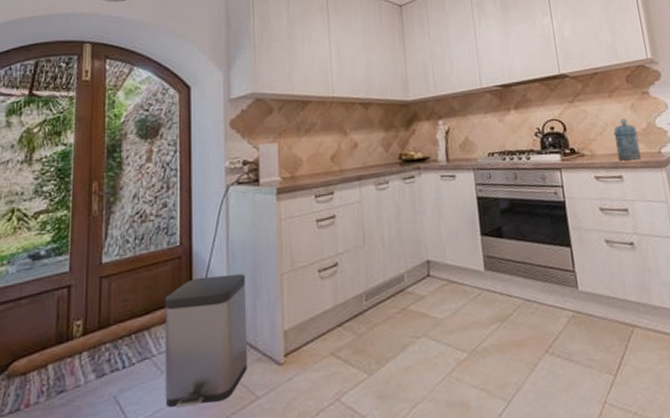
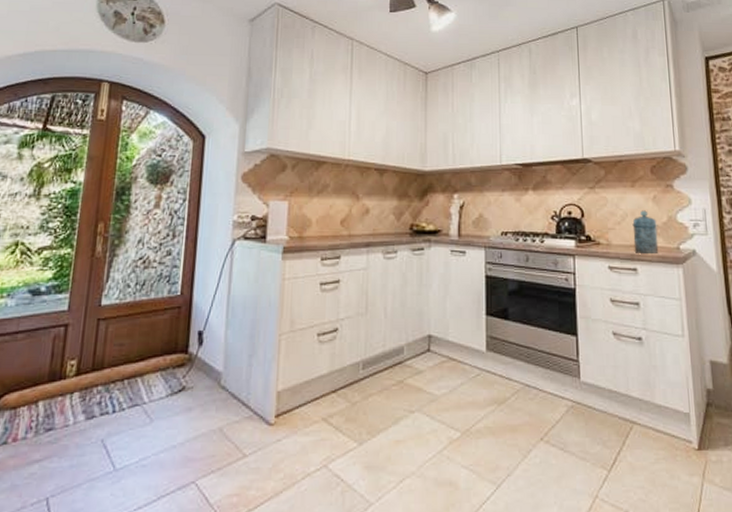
pedal bin: present [165,273,248,408] -> none [152,329,244,457]

